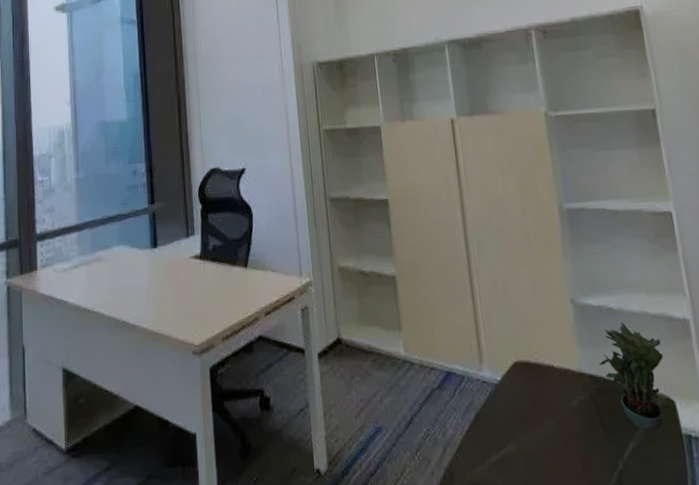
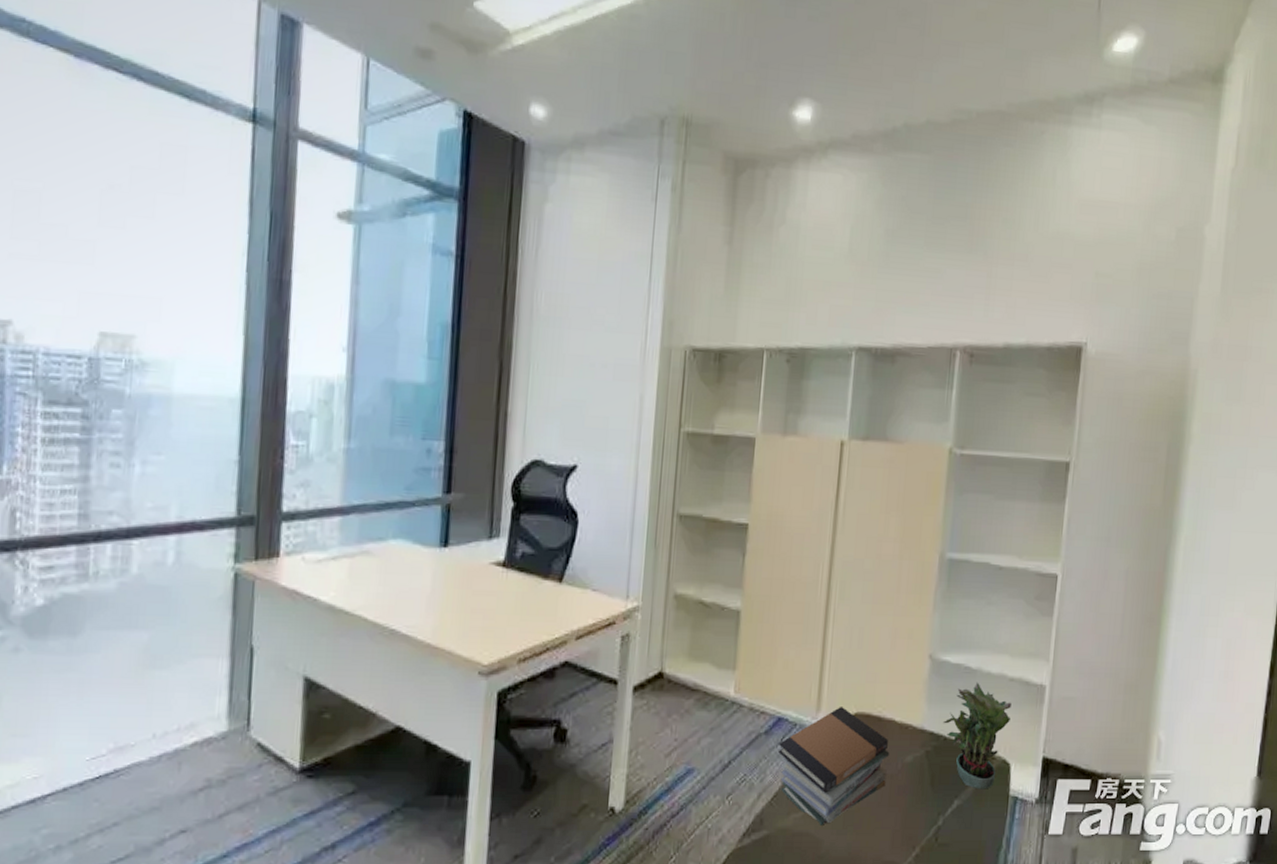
book stack: none [453,357,559,476] -> present [778,707,890,825]

